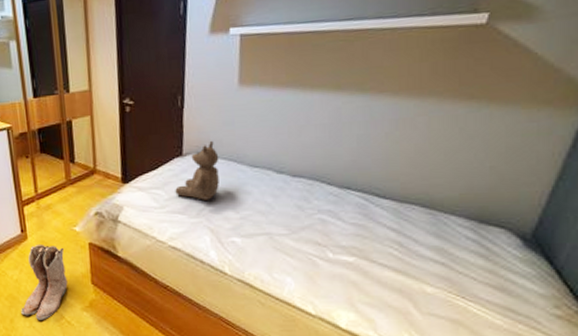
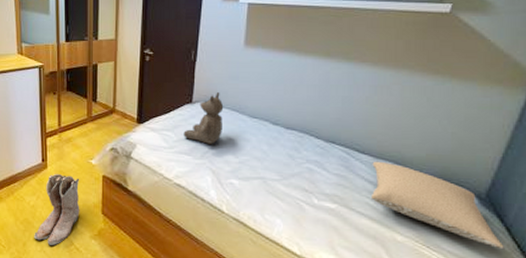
pillow: none [394,205,554,295] -> present [370,161,504,250]

